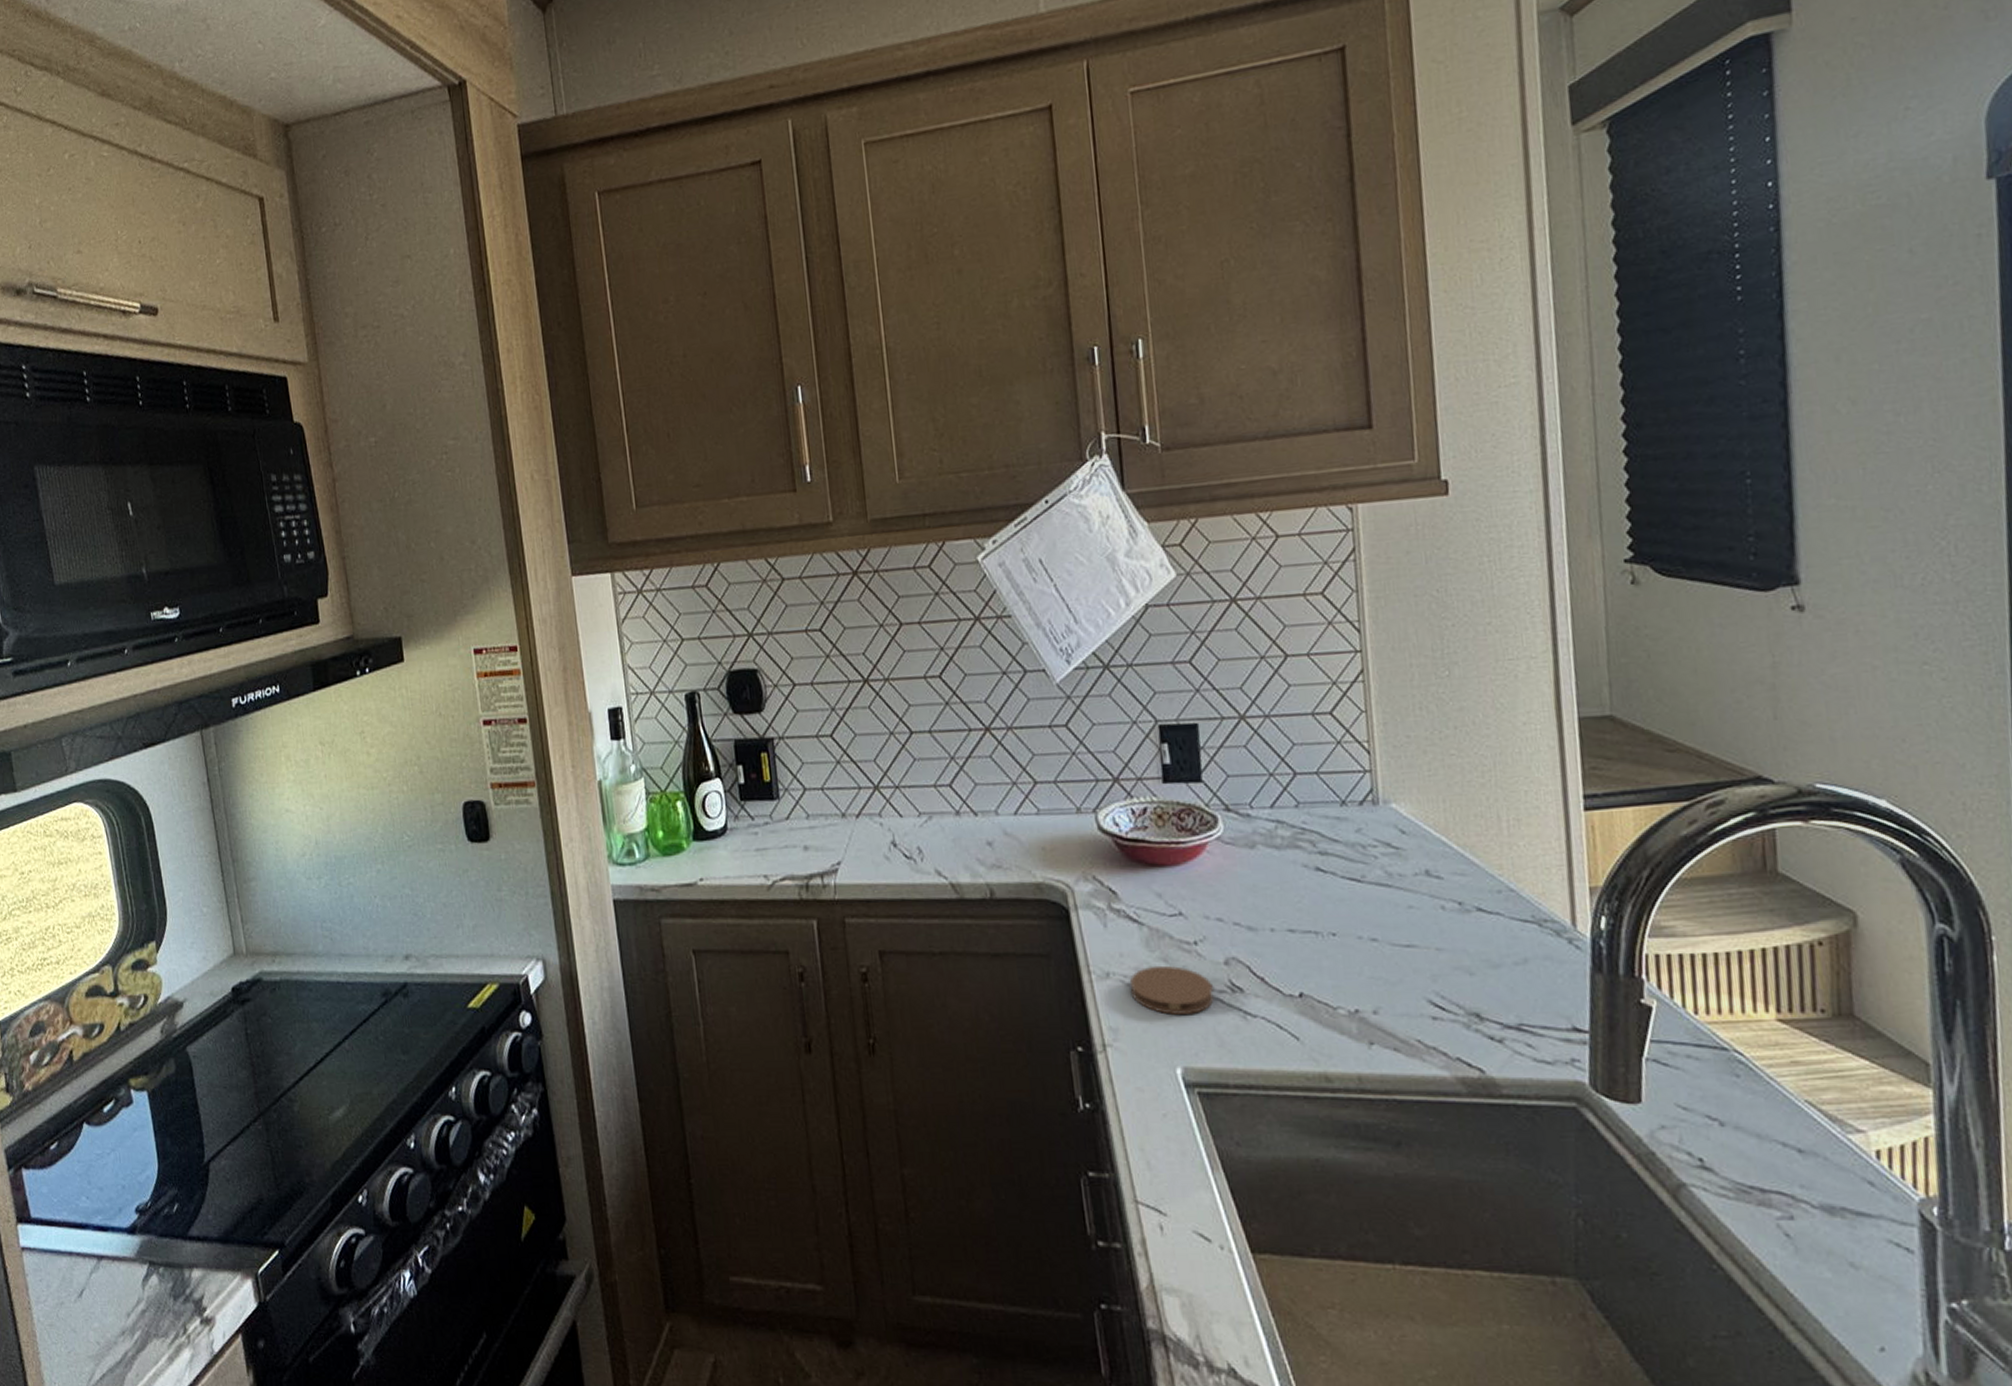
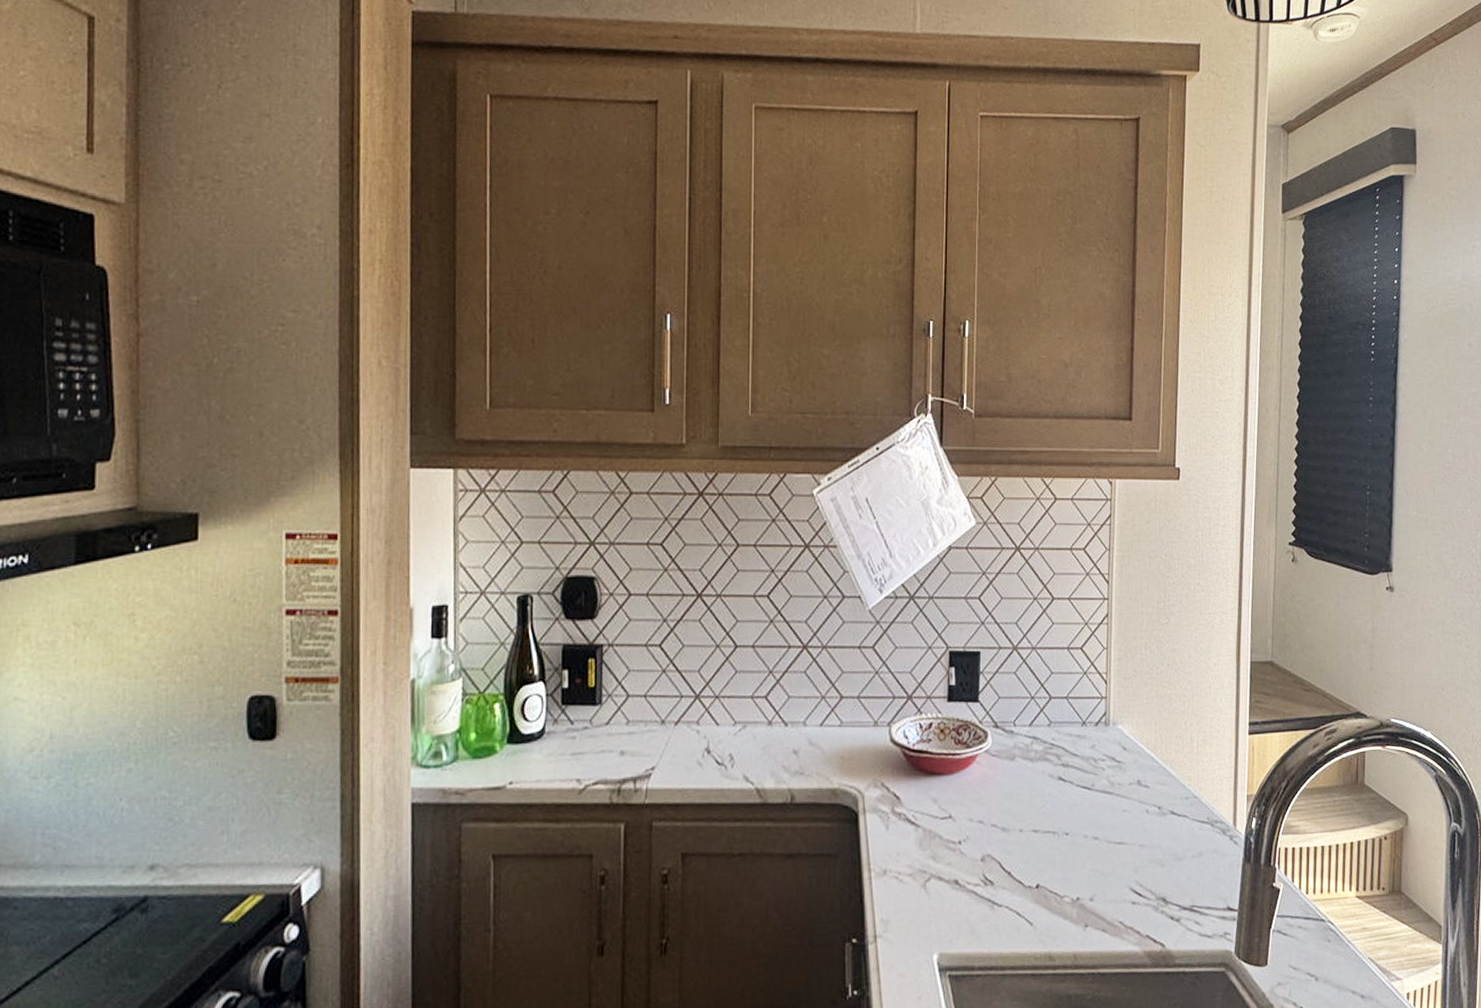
coaster: present [1130,965,1214,1015] -> none [902,862,971,907]

